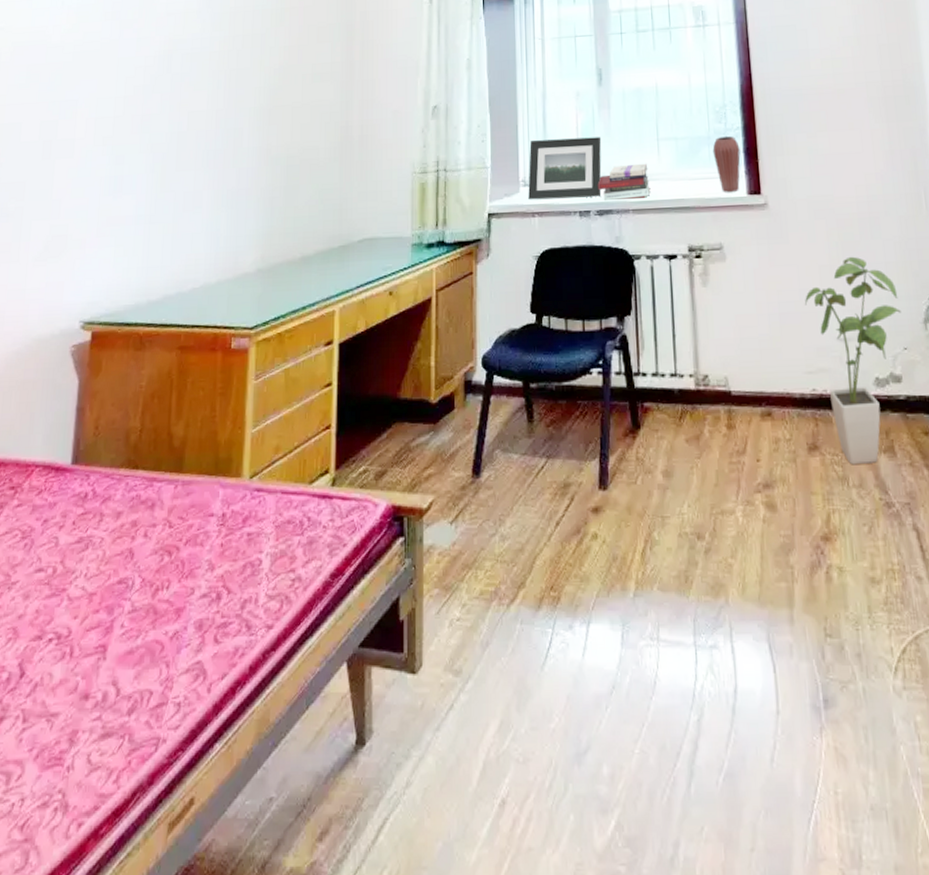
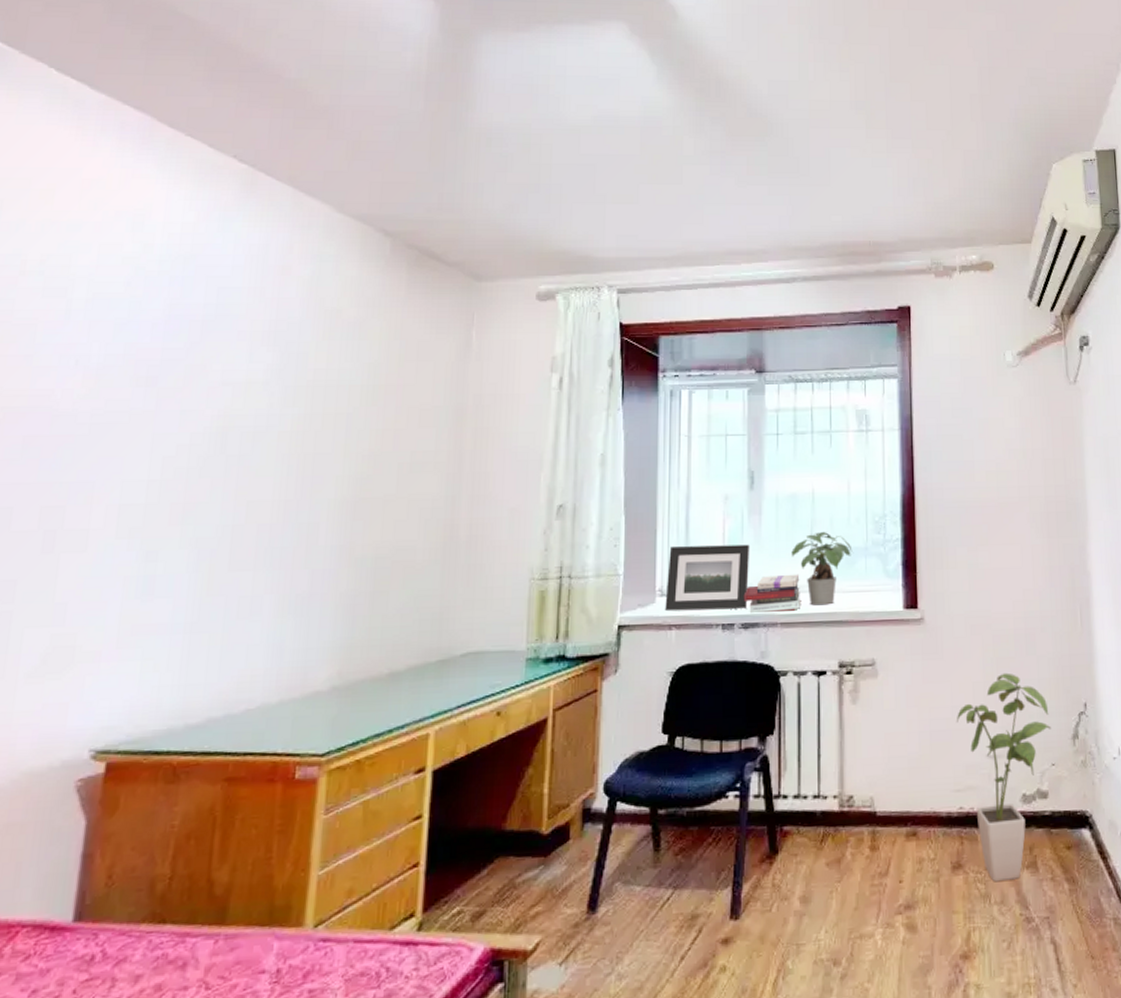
potted plant: none [639,122,697,193] -> present [791,531,854,606]
vase: present [712,135,741,193] -> none [869,547,899,607]

